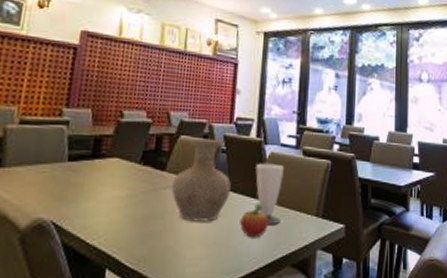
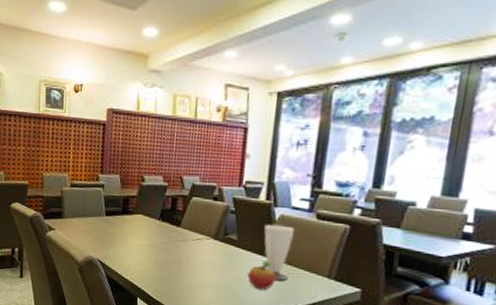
vase: present [171,137,231,222] -> none [186,199,239,272]

